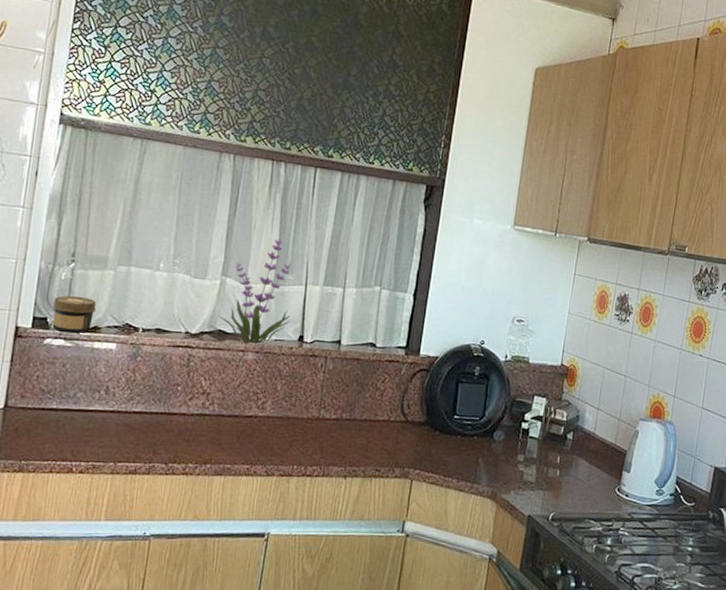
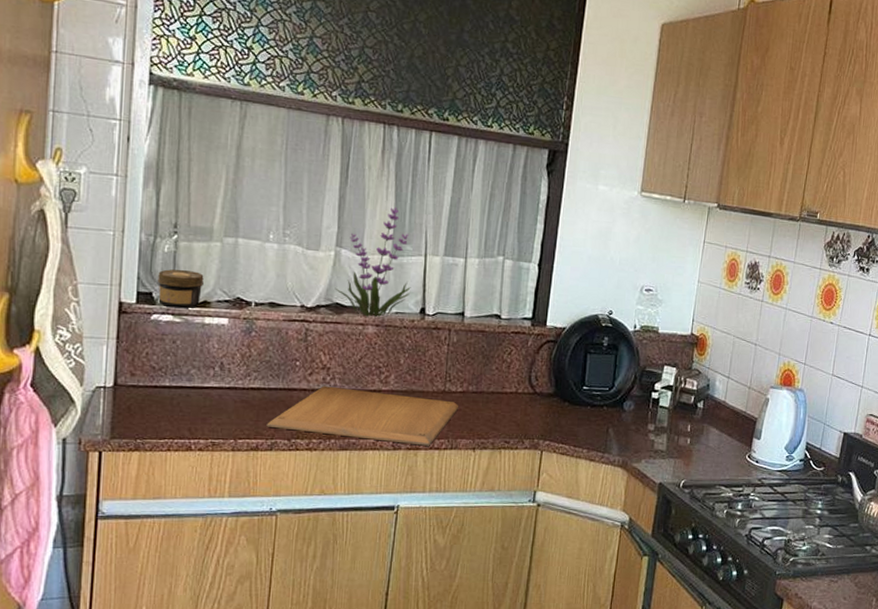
chopping board: none [146,411,333,473] -> present [266,386,459,446]

